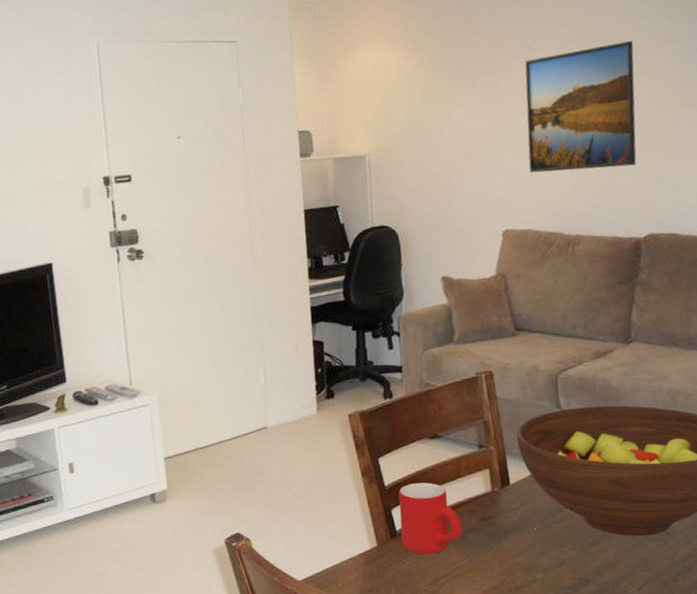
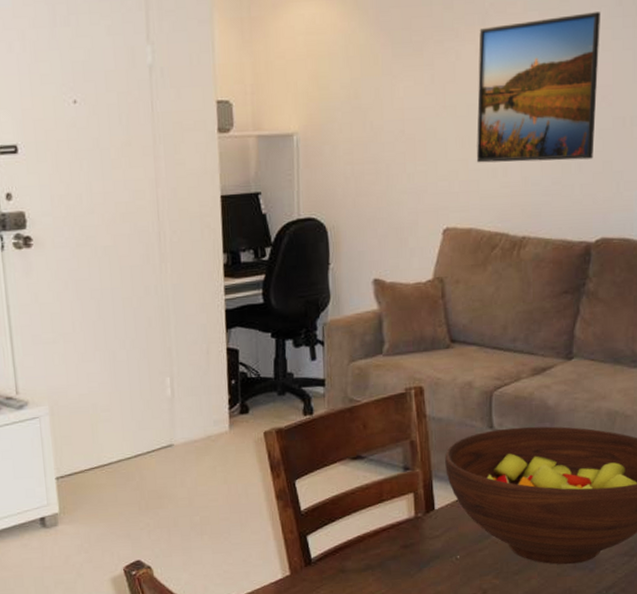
mug: present [398,482,463,555] -> none [315,507,382,584]

